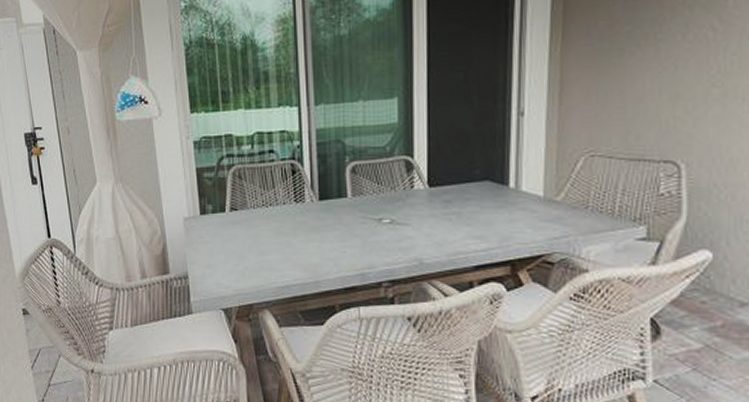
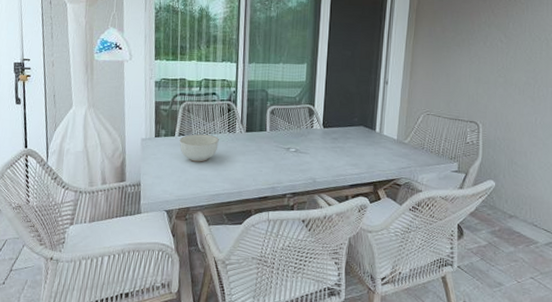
bowl: none [231,207,284,244] -> present [179,134,219,162]

